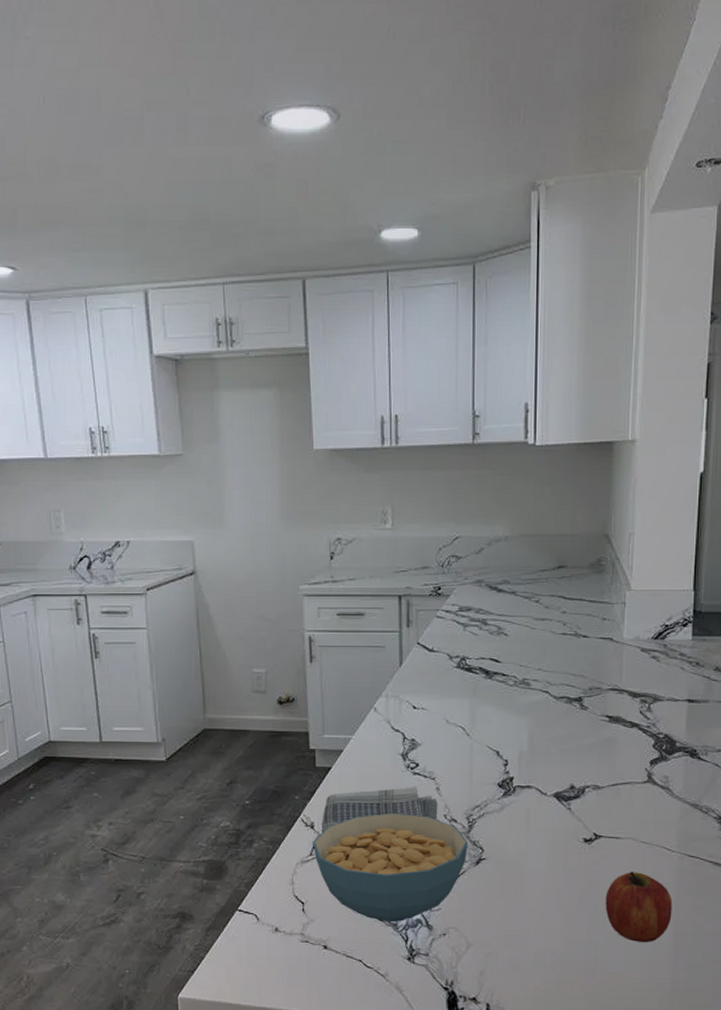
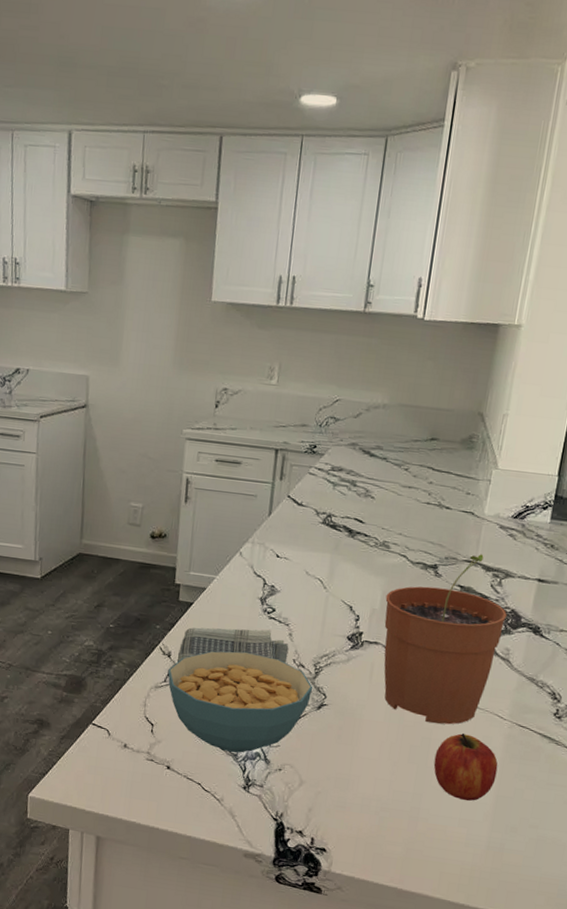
plant pot: none [533,680,661,865] -> present [384,554,507,725]

